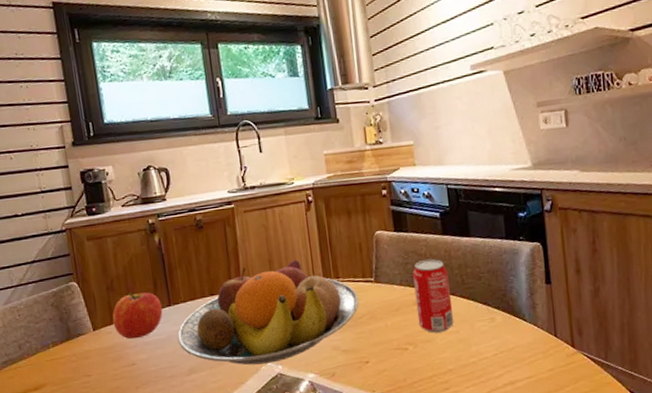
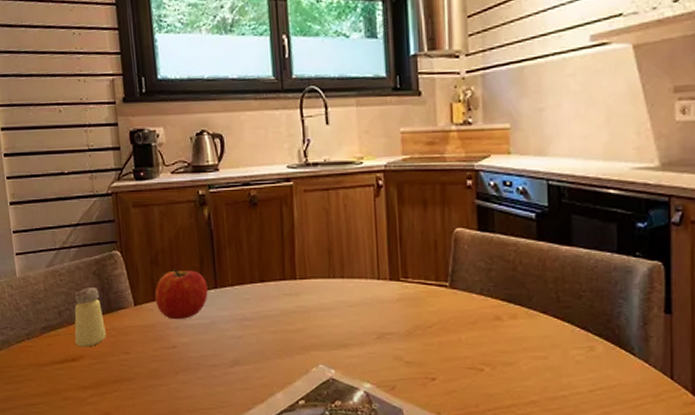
saltshaker: none [34,318,67,376] -> present [74,287,106,347]
fruit bowl: present [177,259,359,365] -> none [221,252,429,366]
beverage can: present [413,259,454,333] -> none [497,267,543,356]

